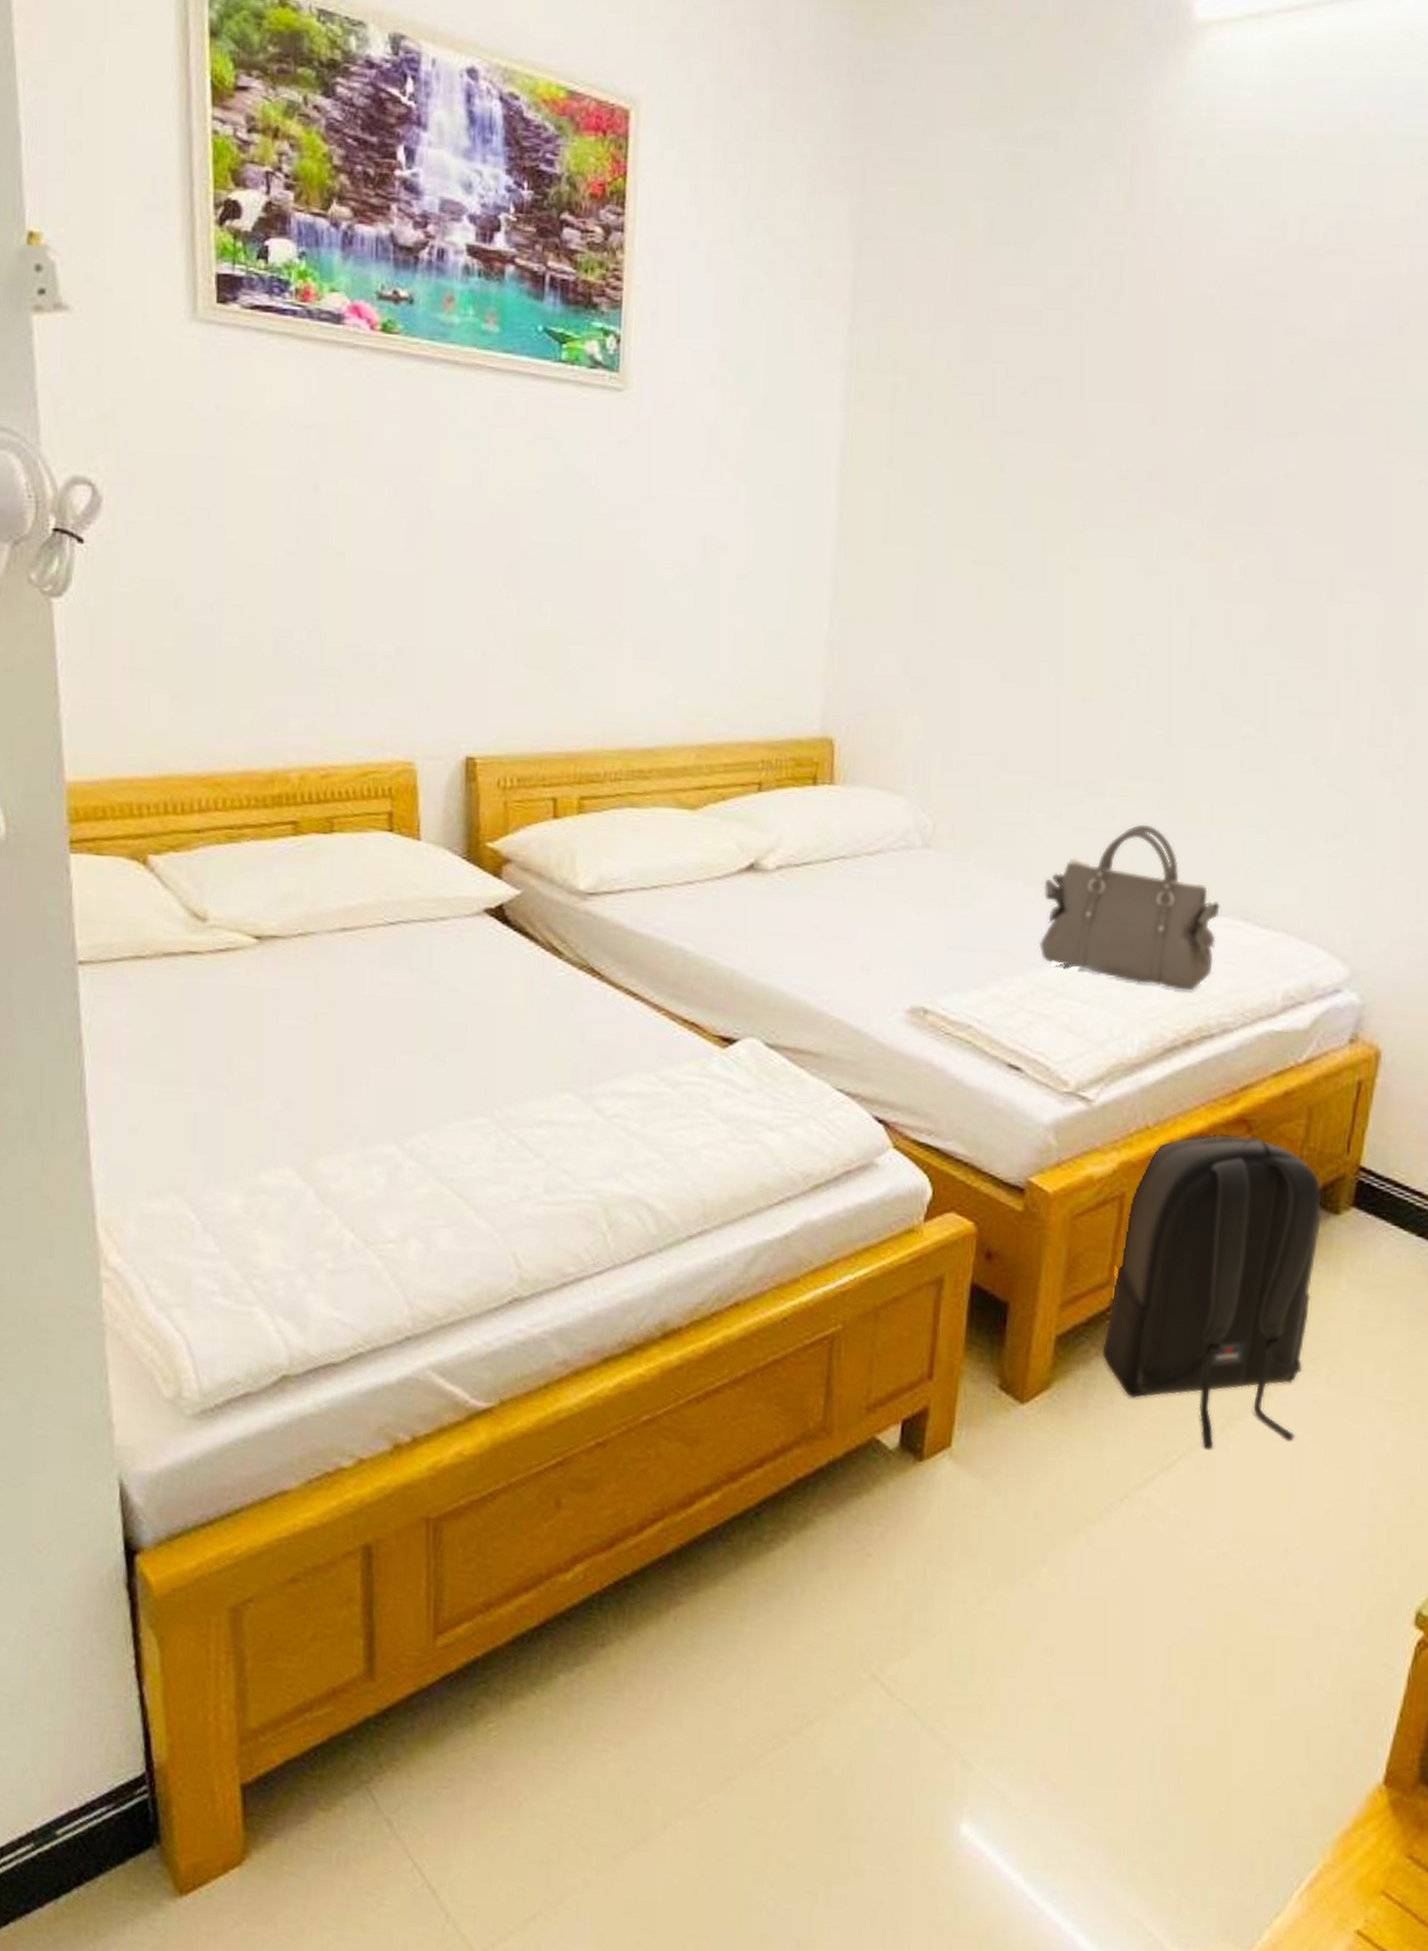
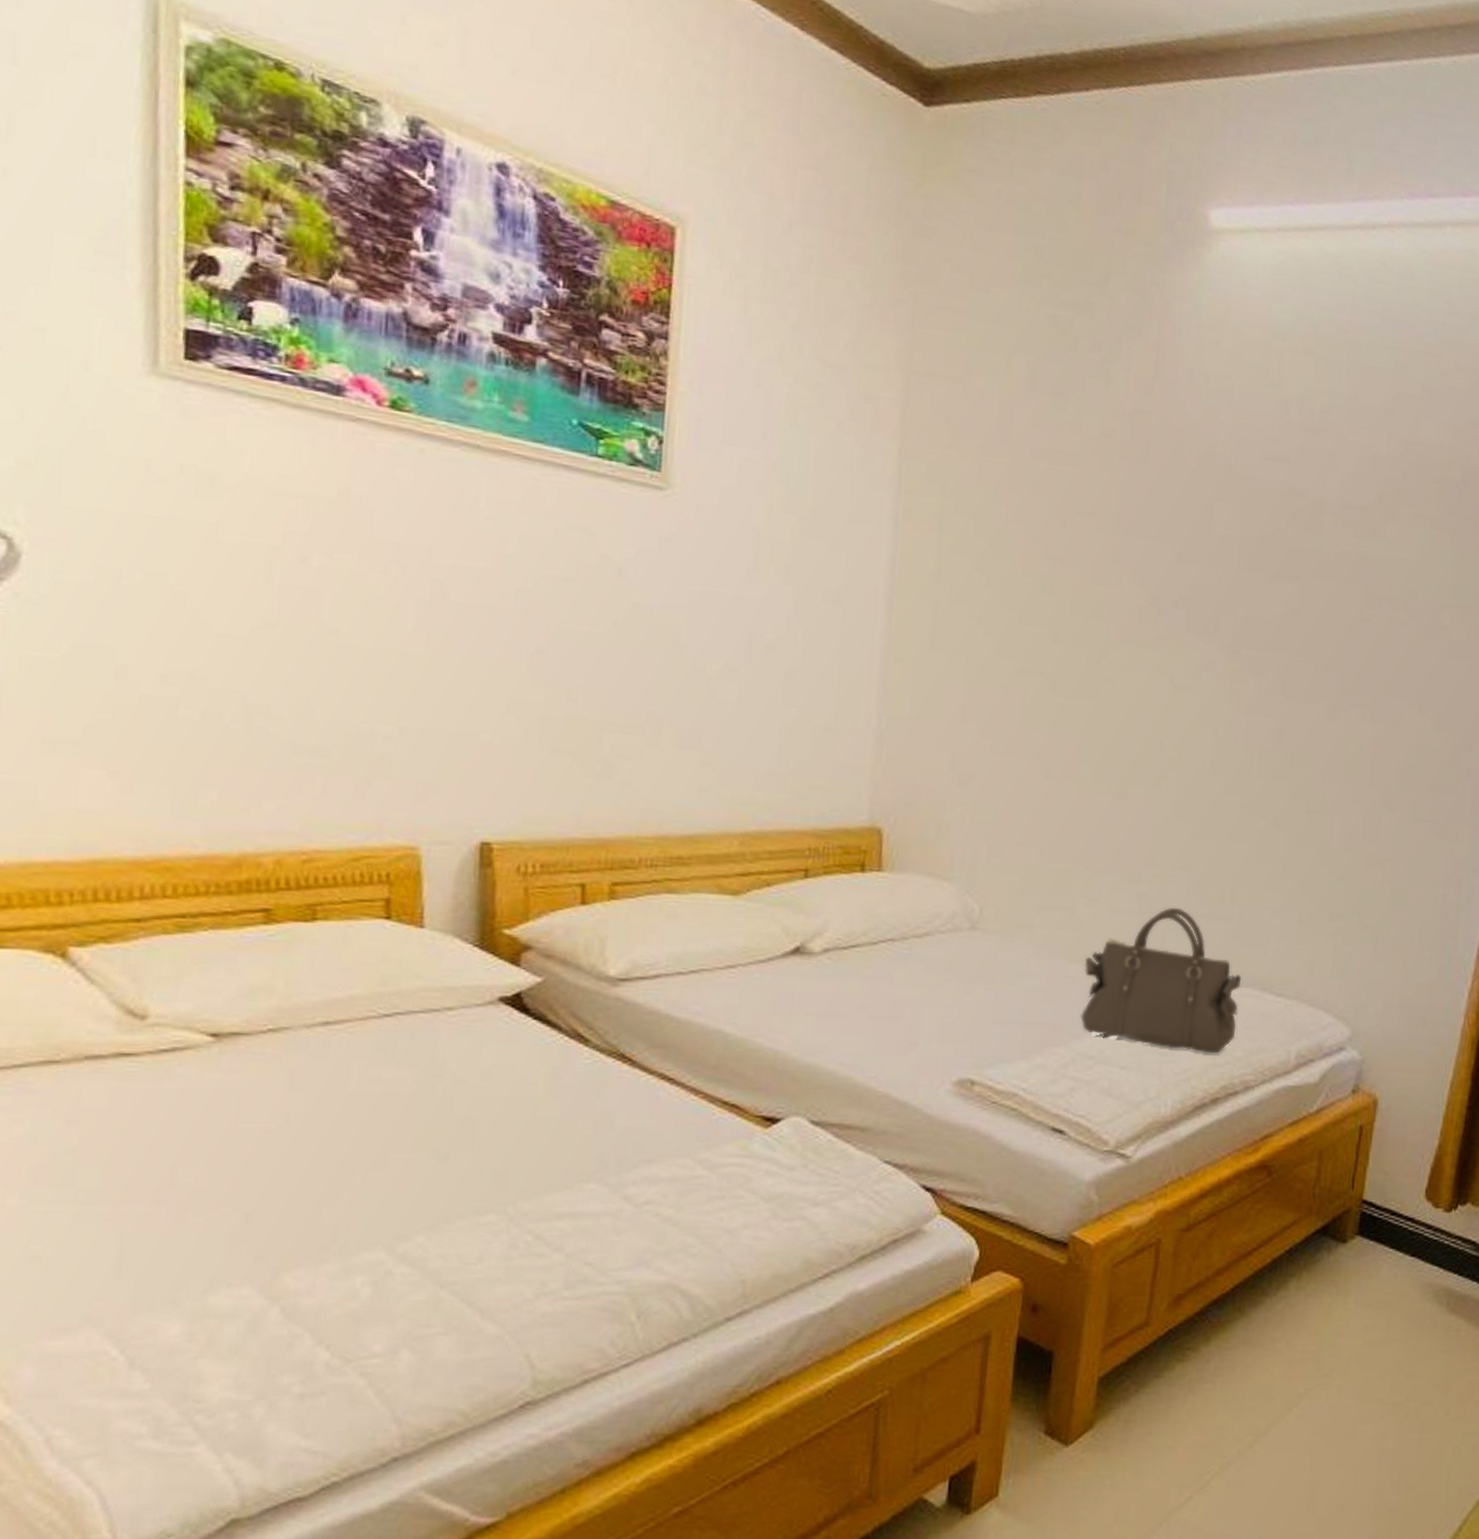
backpack: present [1101,1134,1321,1448] -> none [1141,1179,1332,1465]

